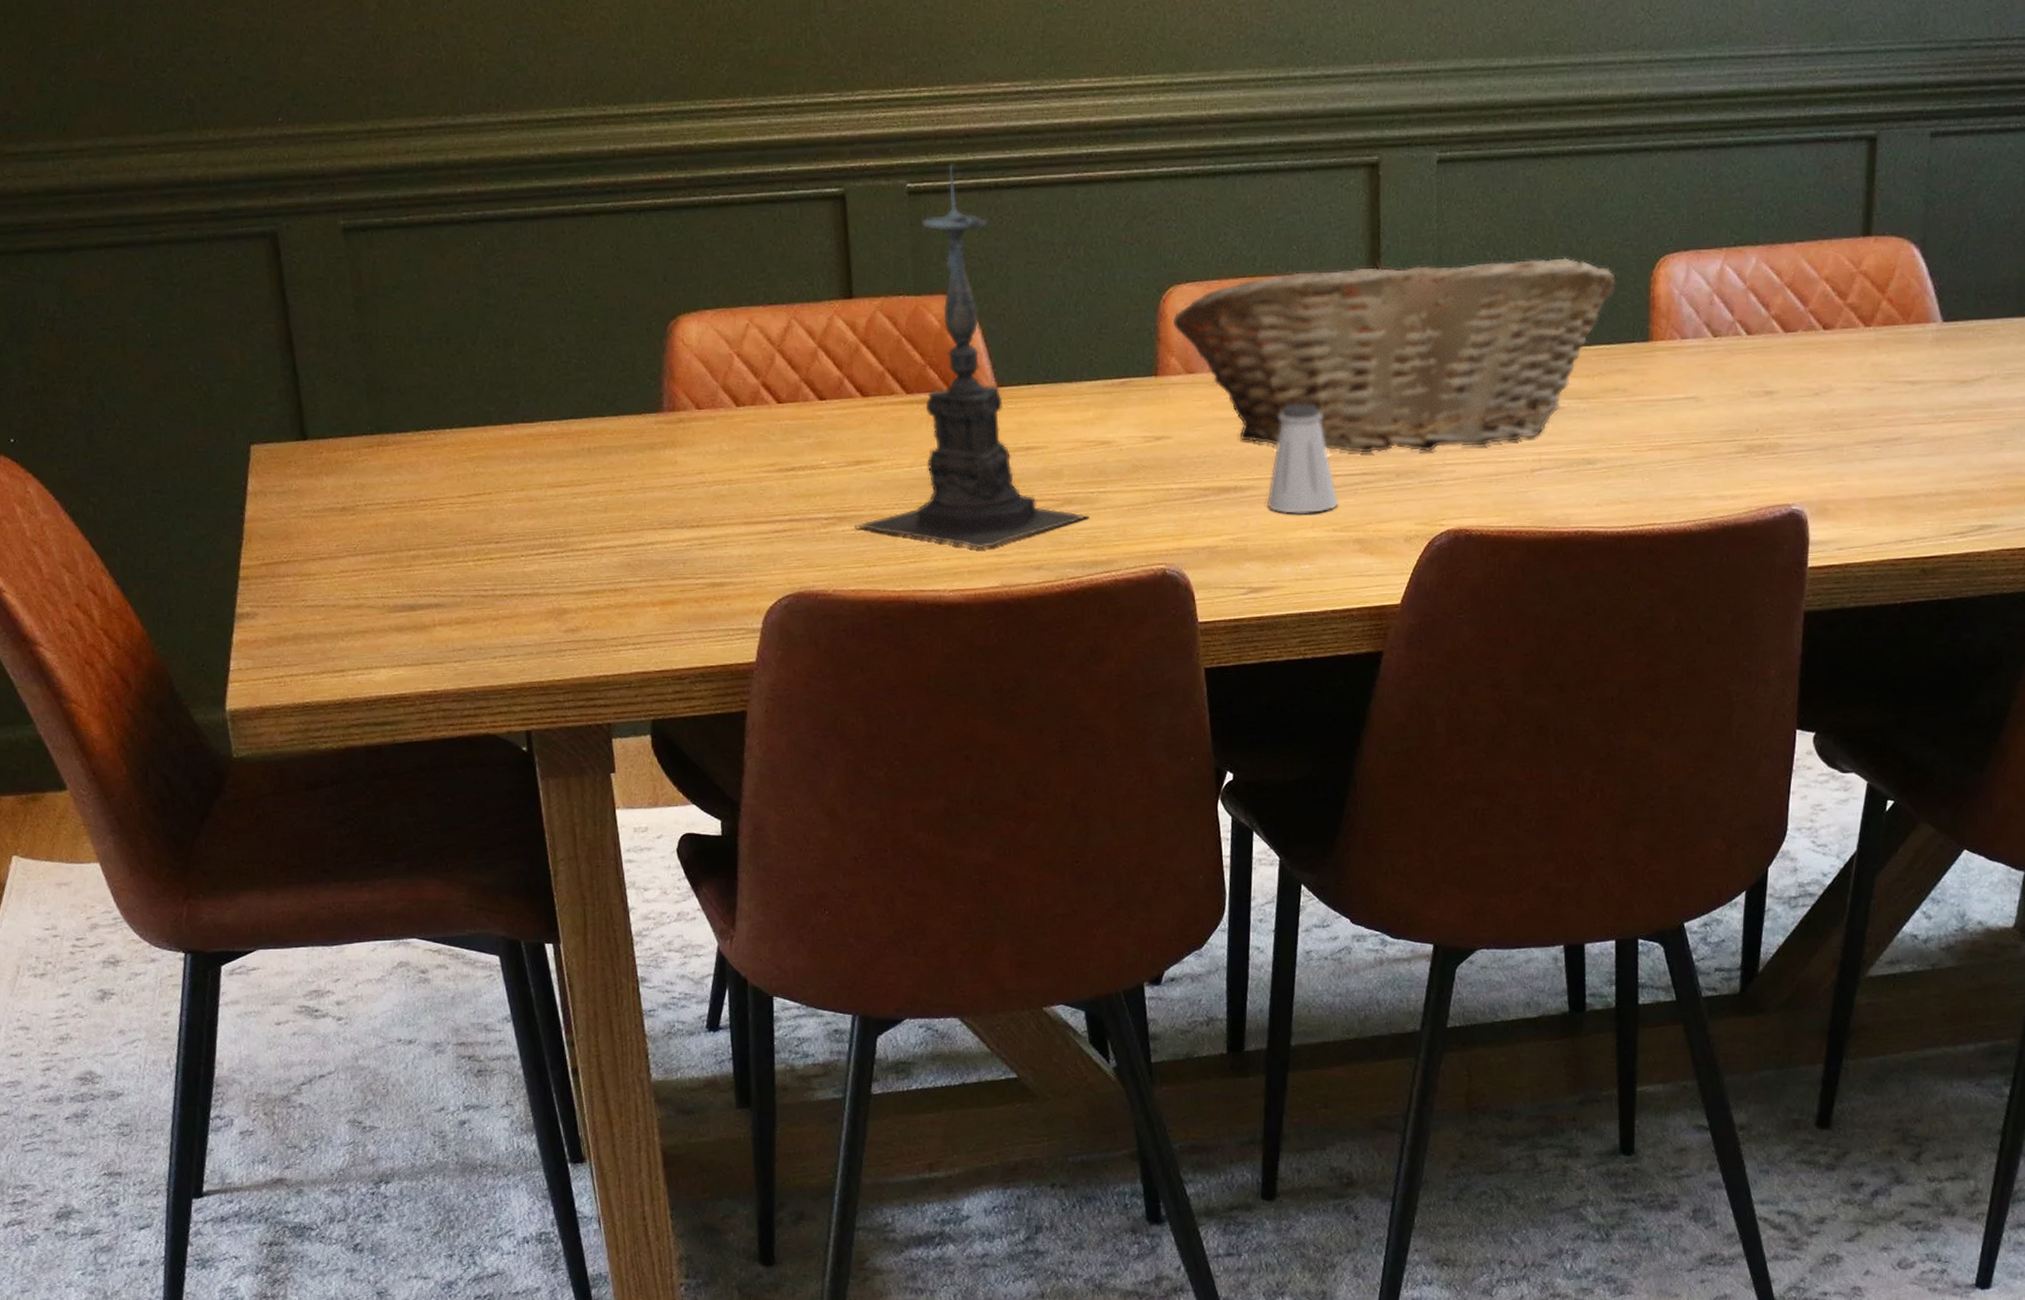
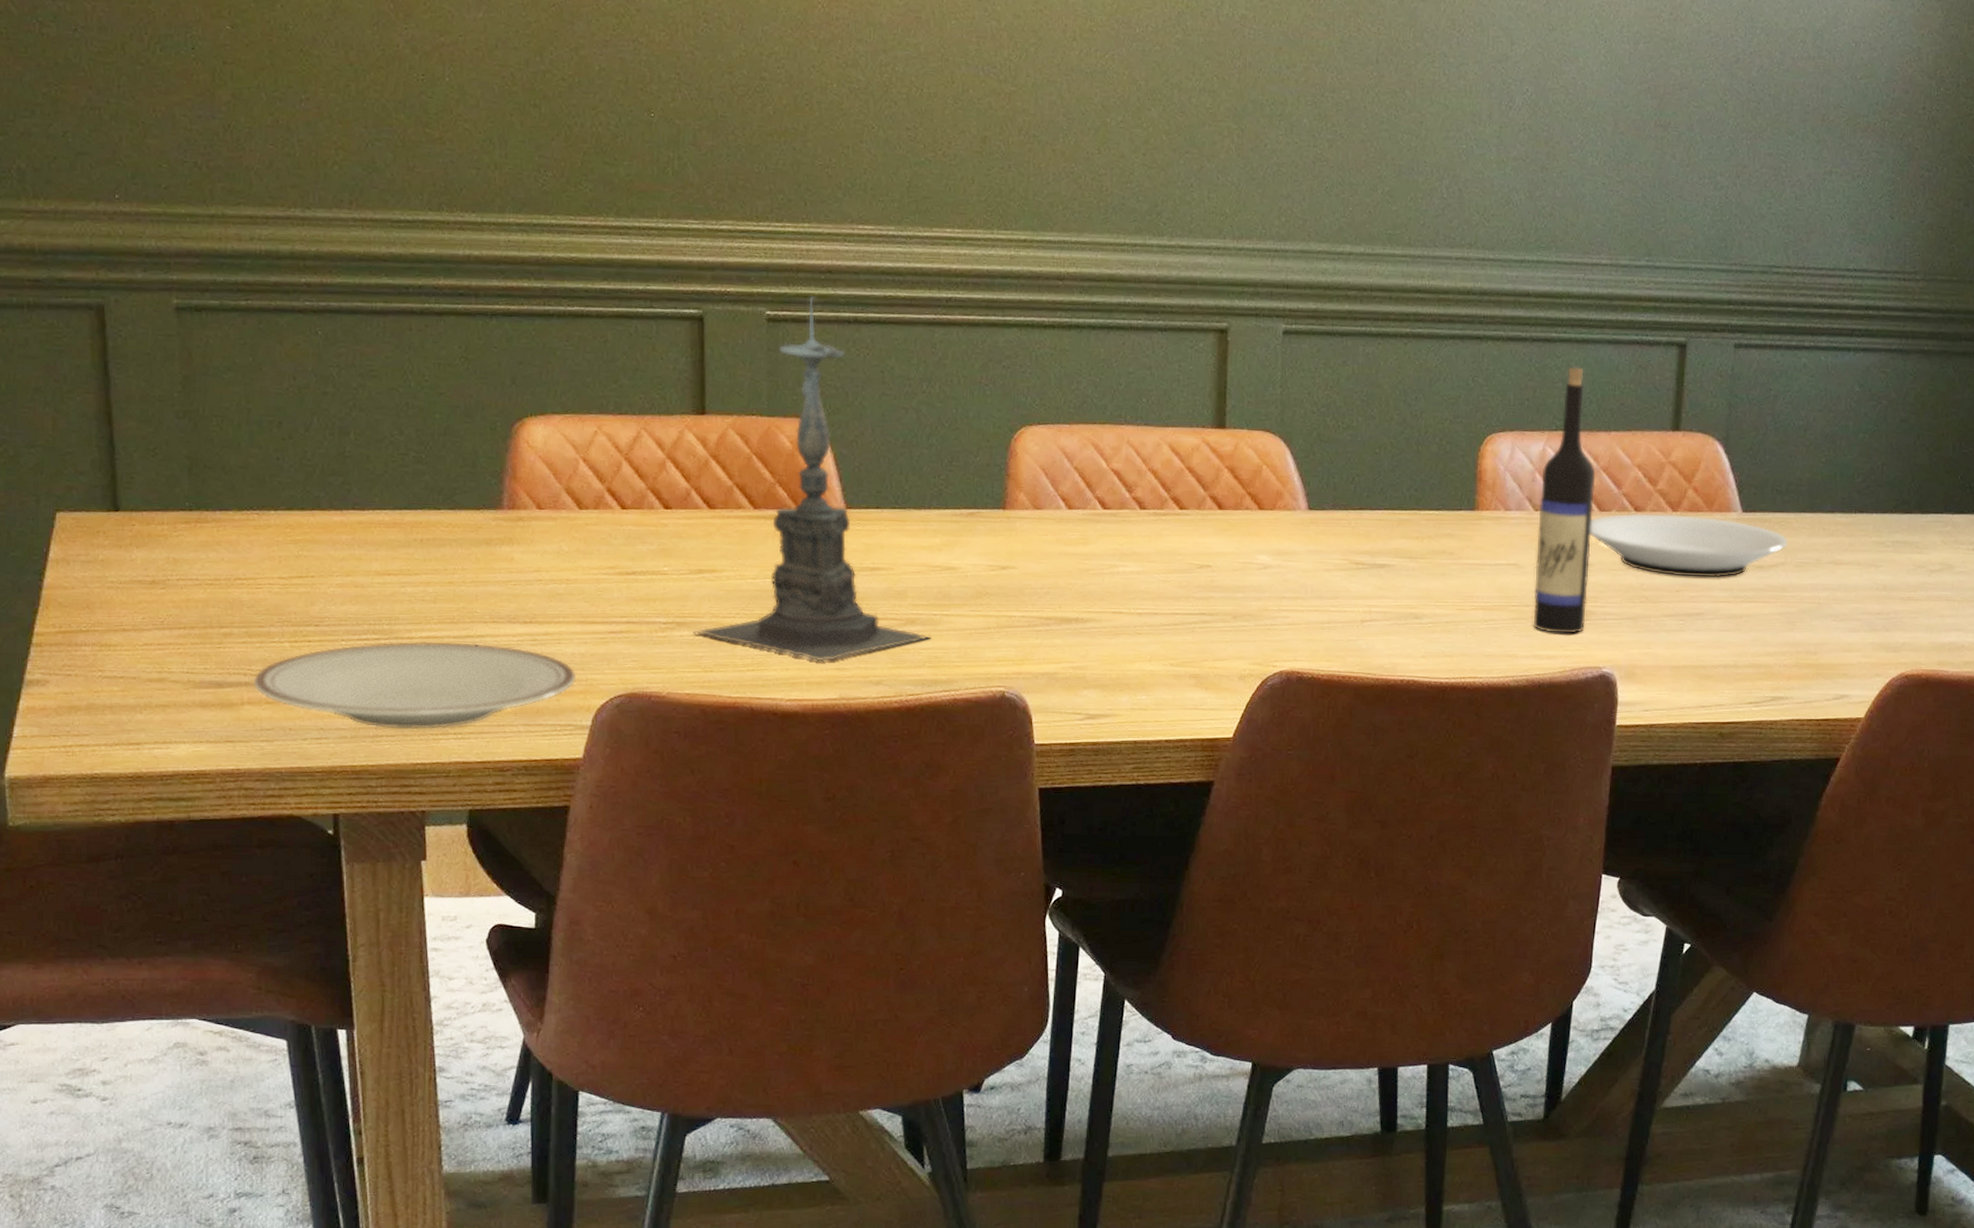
plate: none [442,551,745,643] -> present [253,641,577,730]
fruit basket: present [1172,258,1615,453] -> none [1022,418,1446,597]
saltshaker: present [1267,403,1339,514] -> none [1107,544,1177,648]
wine bottle: none [1715,173,1779,470] -> present [1533,367,1596,634]
plate: none [1774,330,1995,399] -> present [1590,513,1788,578]

